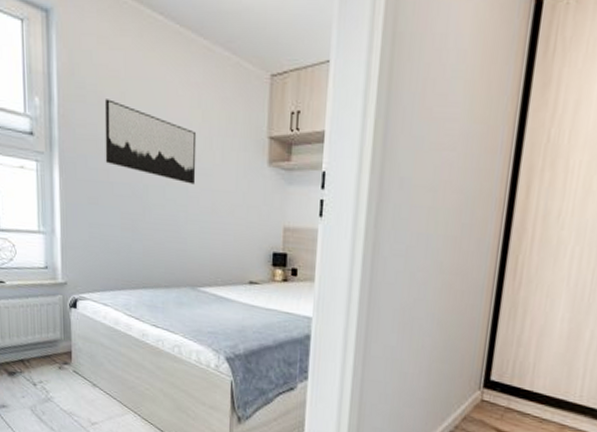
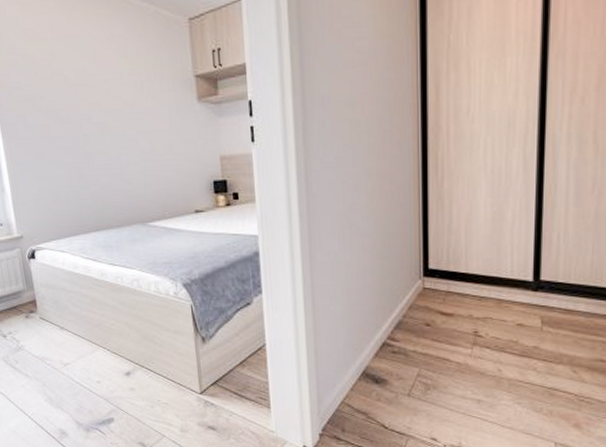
wall art: present [104,99,197,185] -> none [36,60,132,129]

